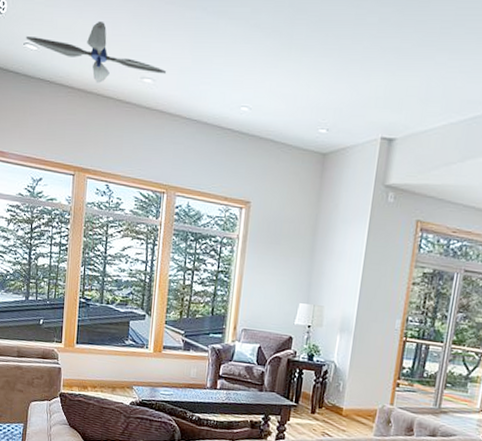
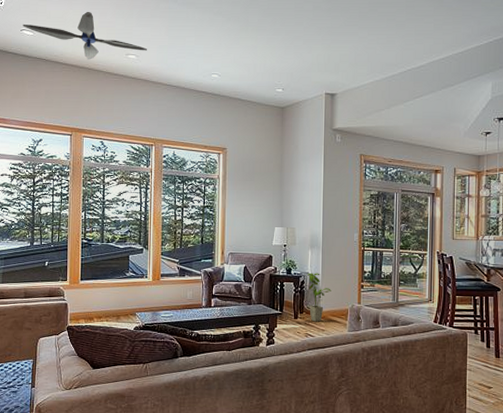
house plant: none [330,361,359,421] -> present [306,273,331,322]

